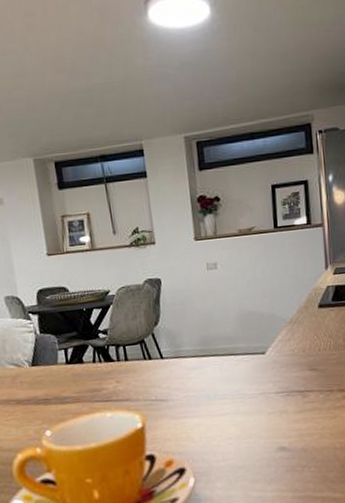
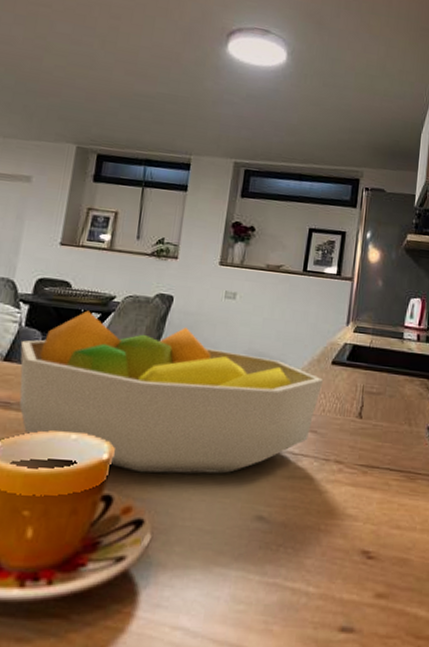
fruit bowl: none [40,304,314,433] -> present [19,310,324,474]

